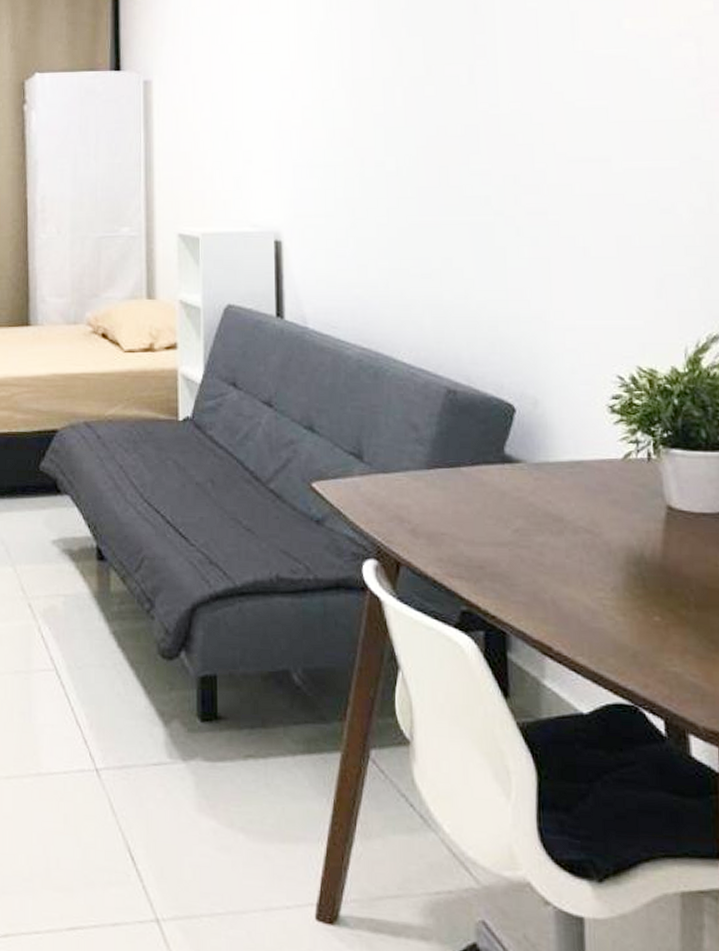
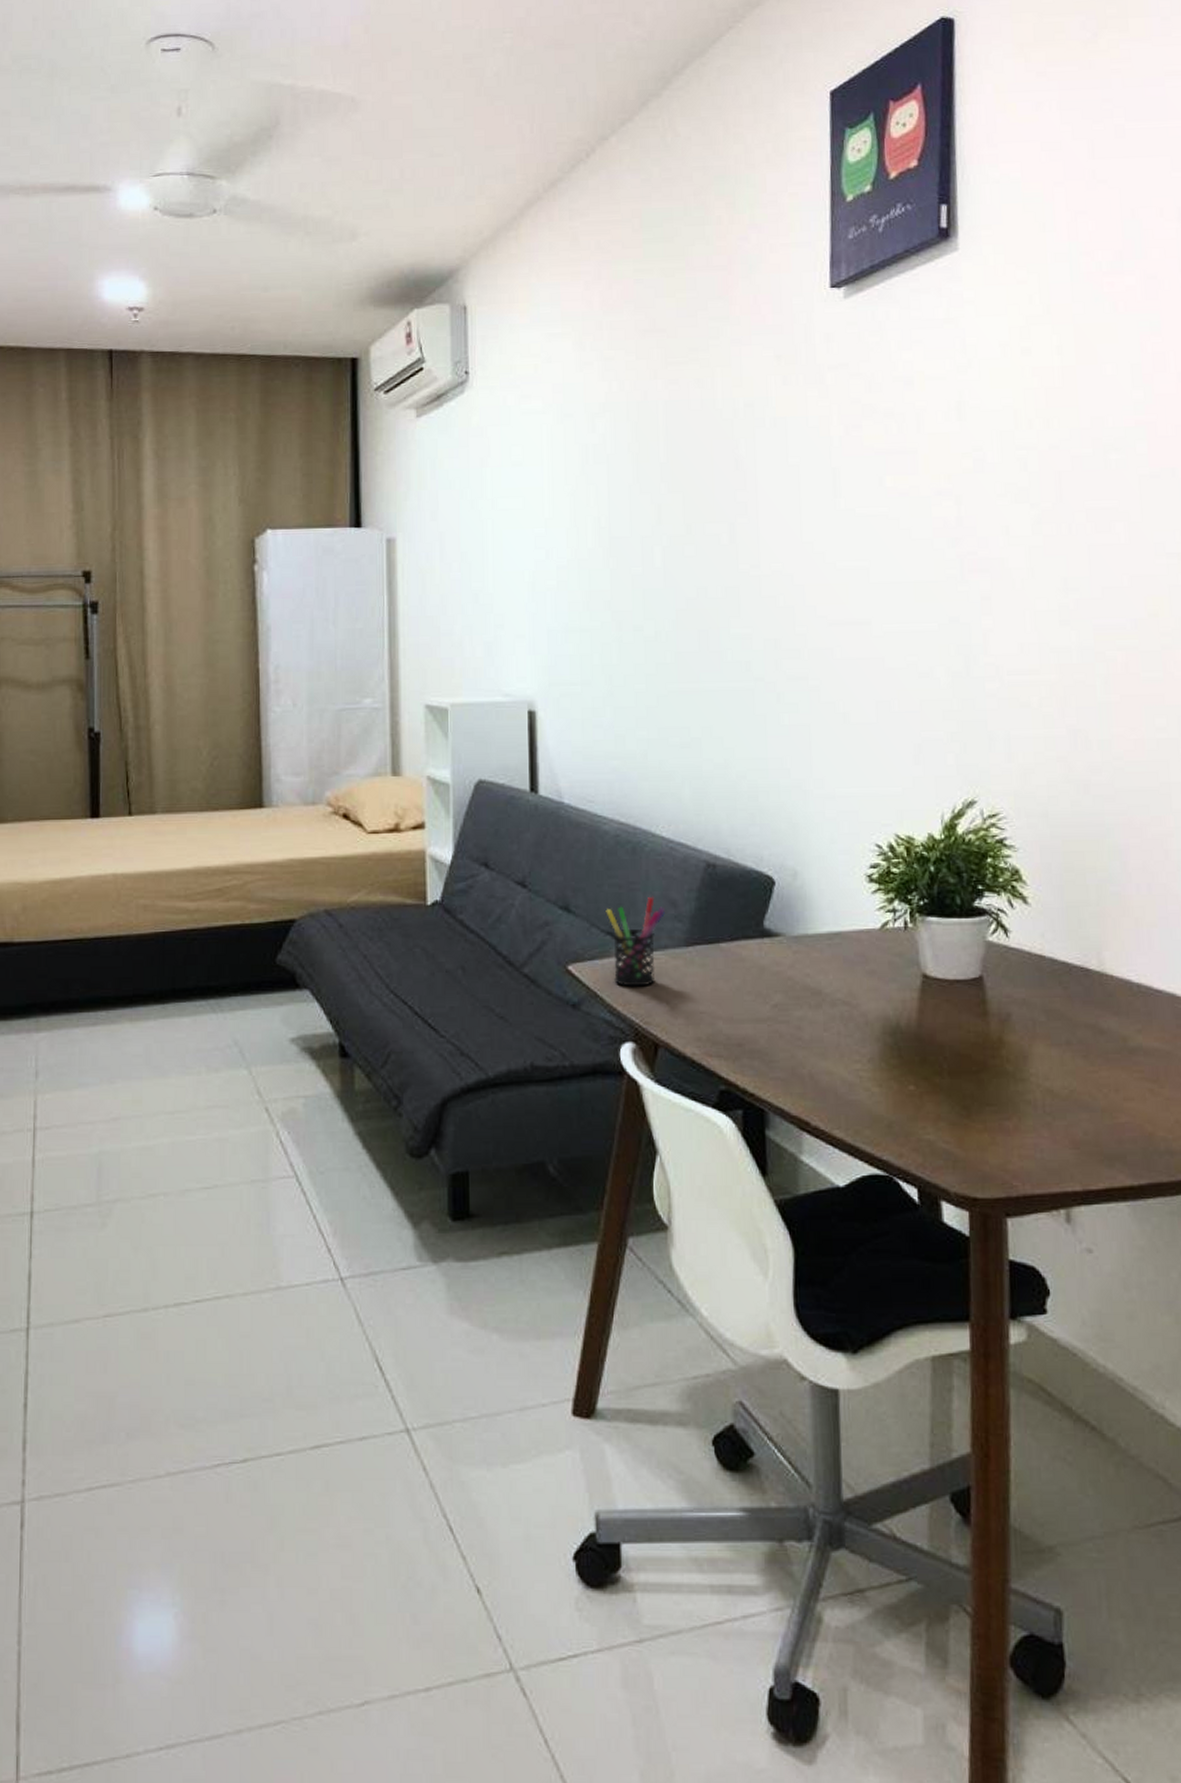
pen holder: none [348,419,406,506] -> present [605,896,665,987]

